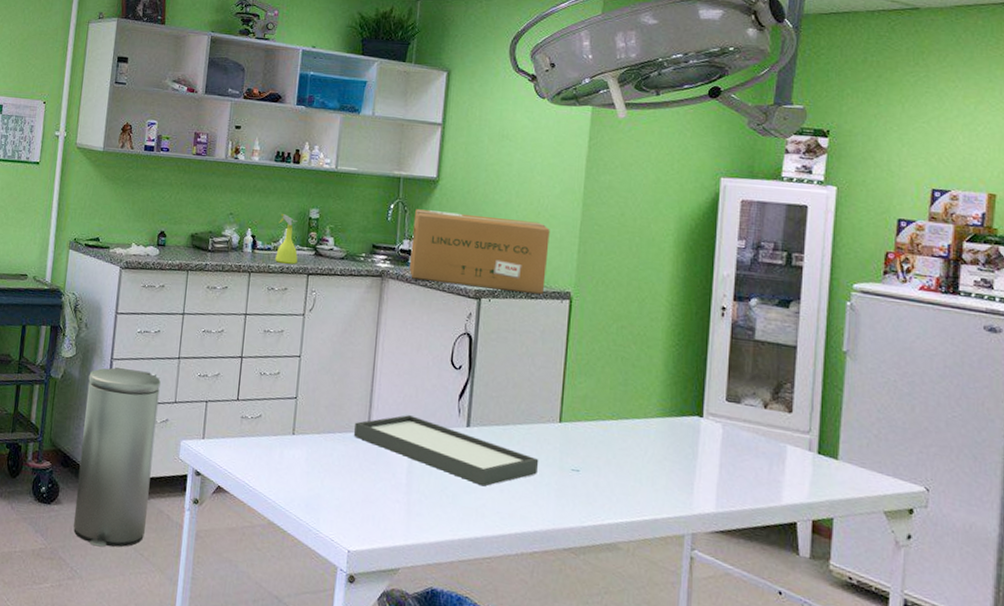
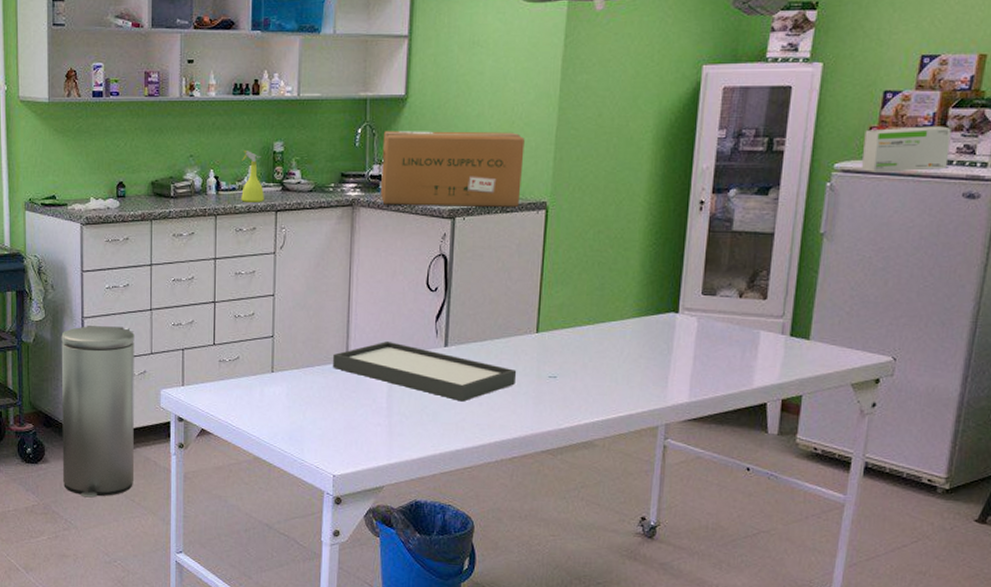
medicine box: none [881,254,967,301] -> present [862,126,952,173]

